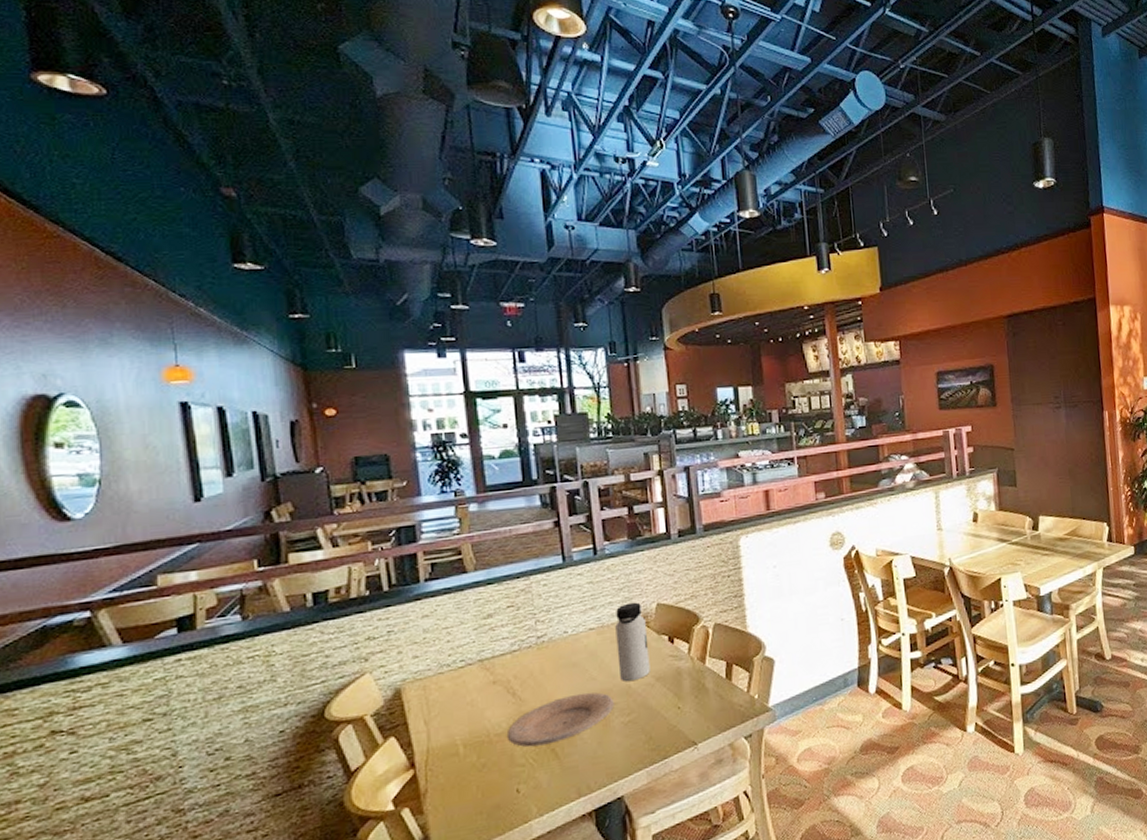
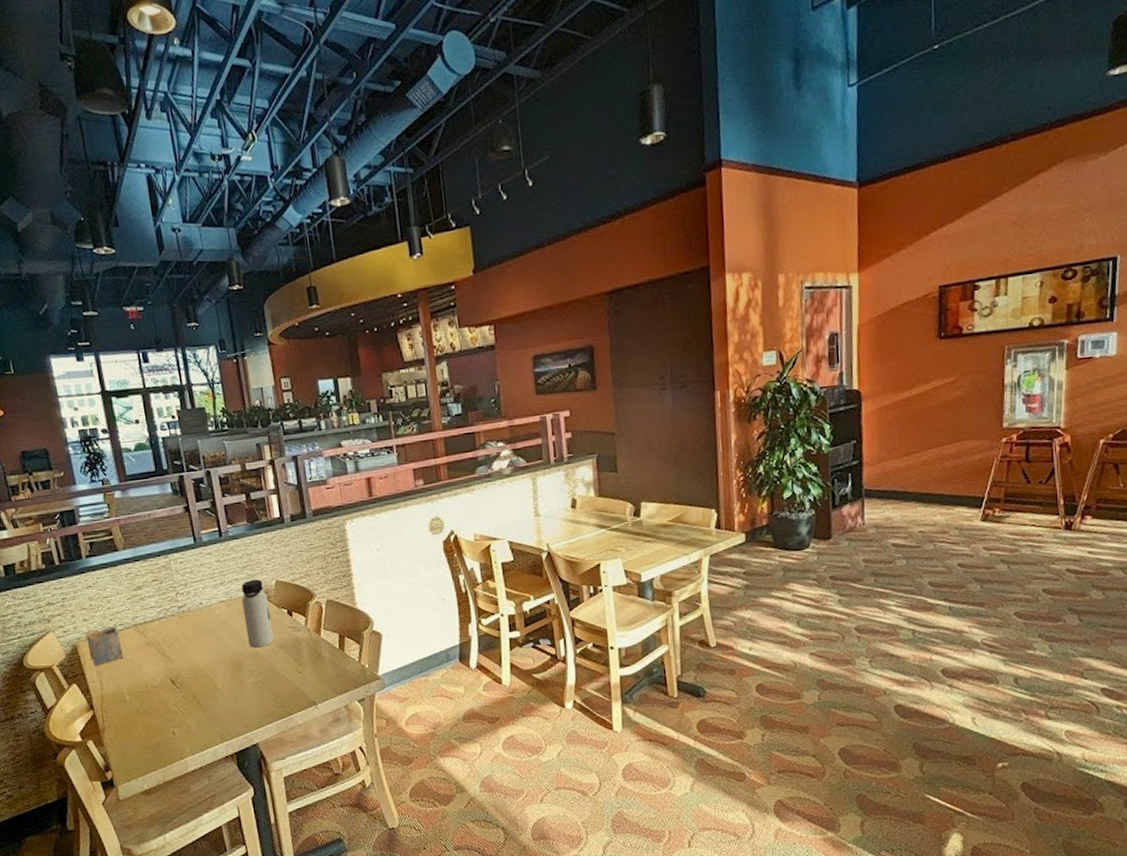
napkin holder: none [414,663,461,713] -> present [86,626,124,666]
plate: present [506,692,614,747] -> none [161,655,246,698]

